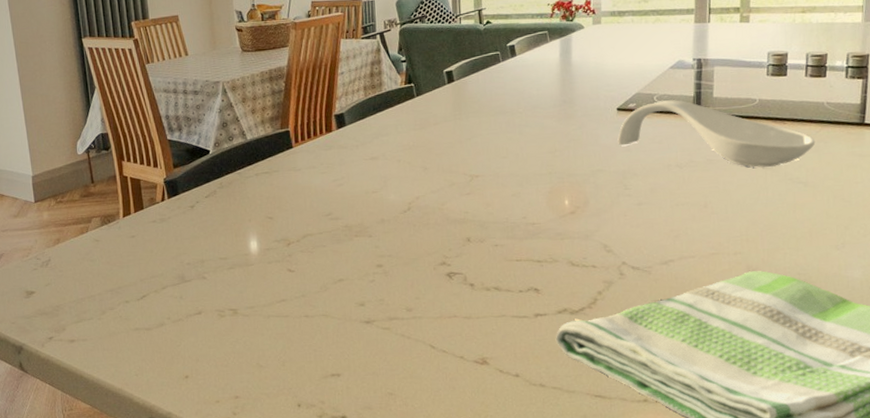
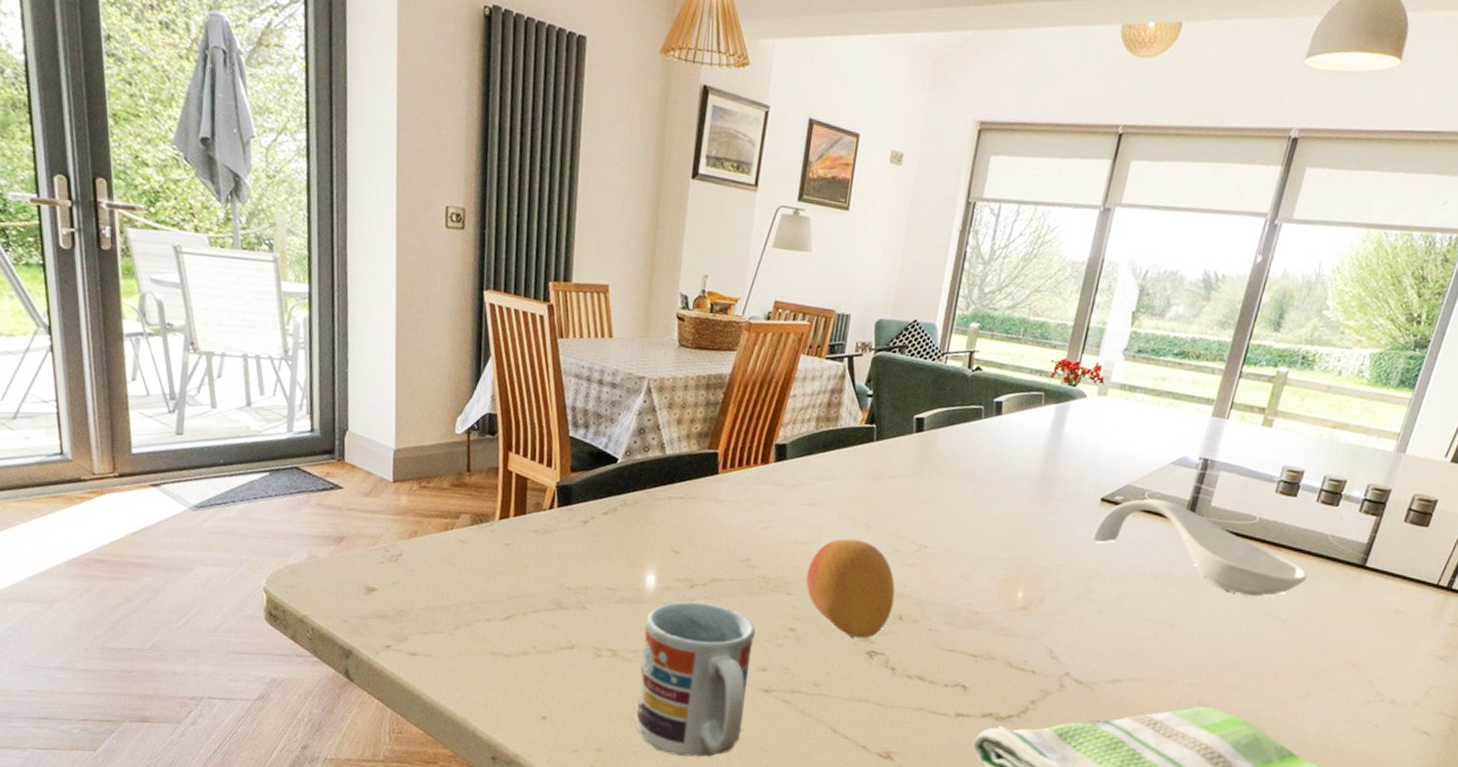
cup: none [256,256,353,392] -> present [636,601,756,757]
fruit: none [382,180,461,264] -> present [806,538,895,639]

